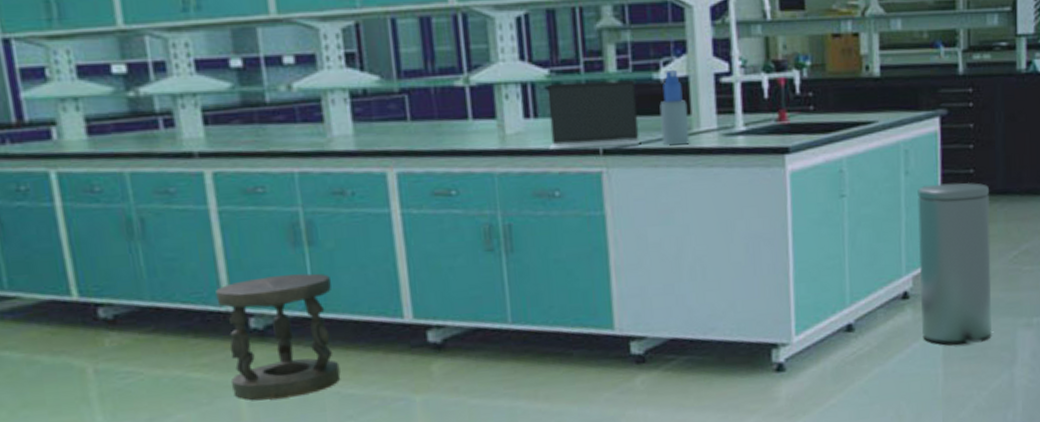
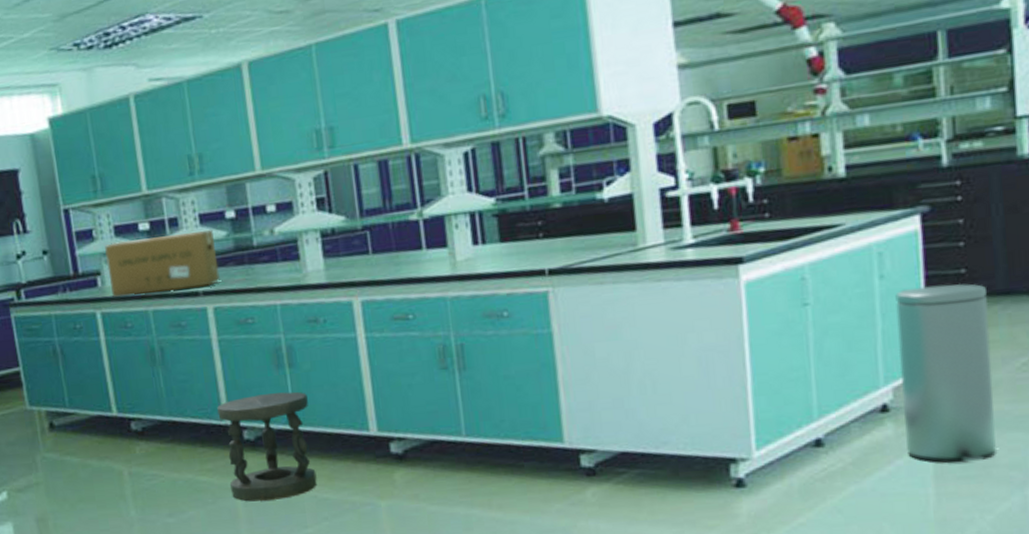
box: none [63,78,222,155] -> present [105,229,220,298]
laptop: present [547,80,640,151] -> none [494,201,585,275]
spray bottle: present [659,70,690,146] -> none [604,188,636,263]

